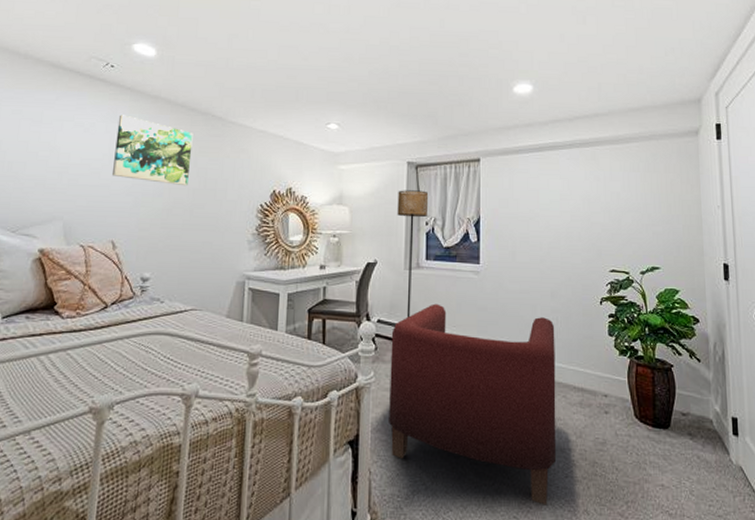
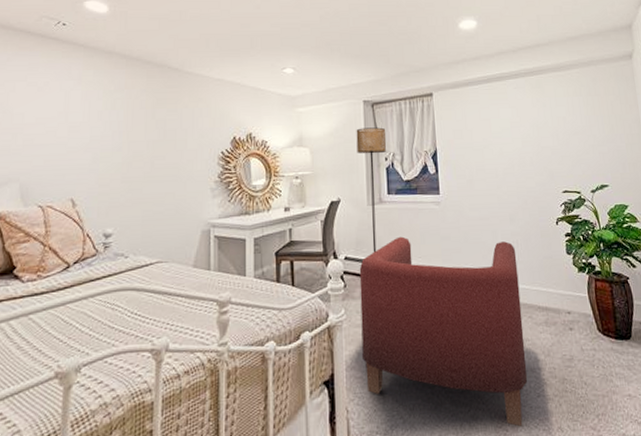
wall art: present [111,115,193,186] -> none [68,72,150,139]

